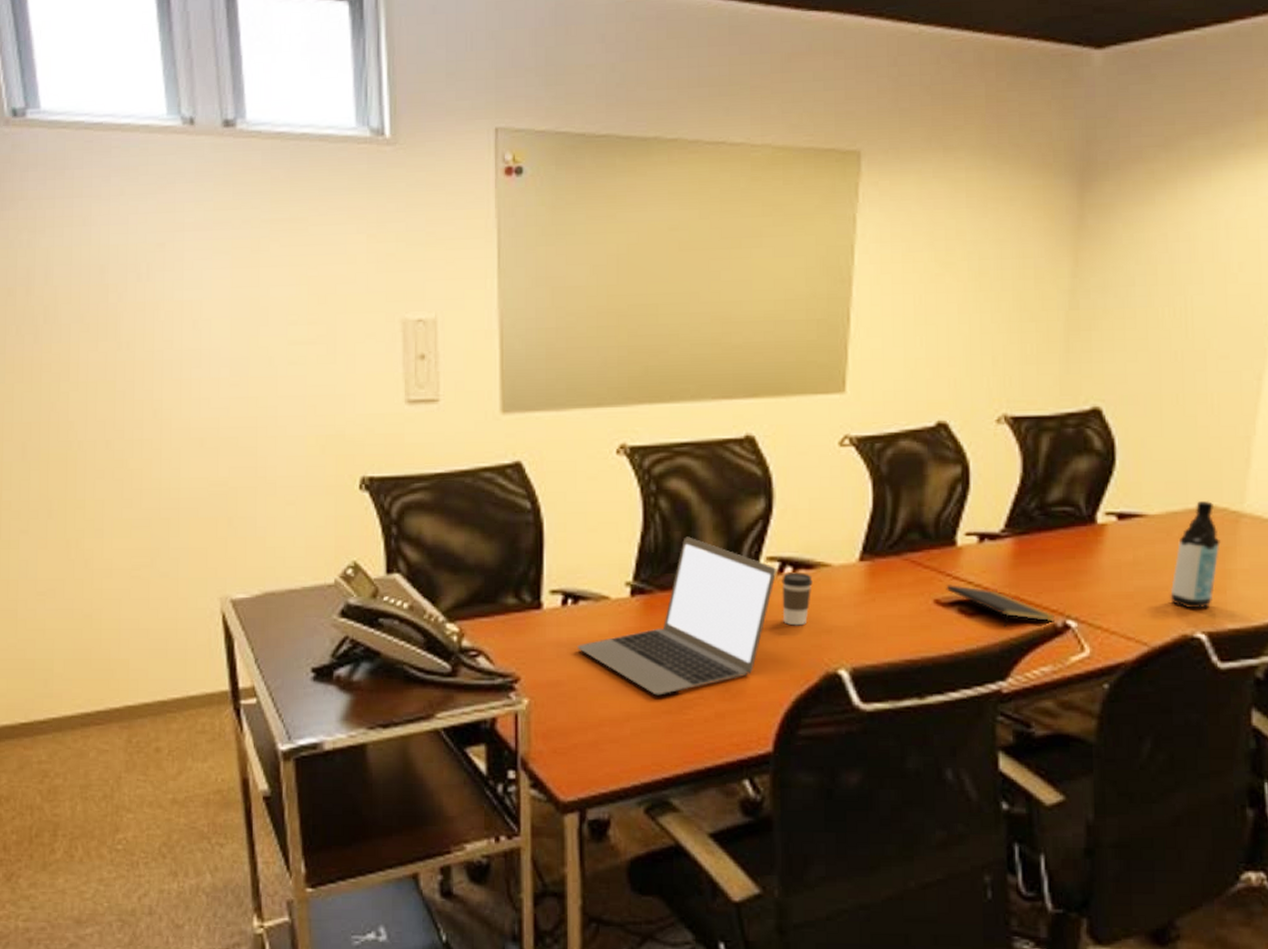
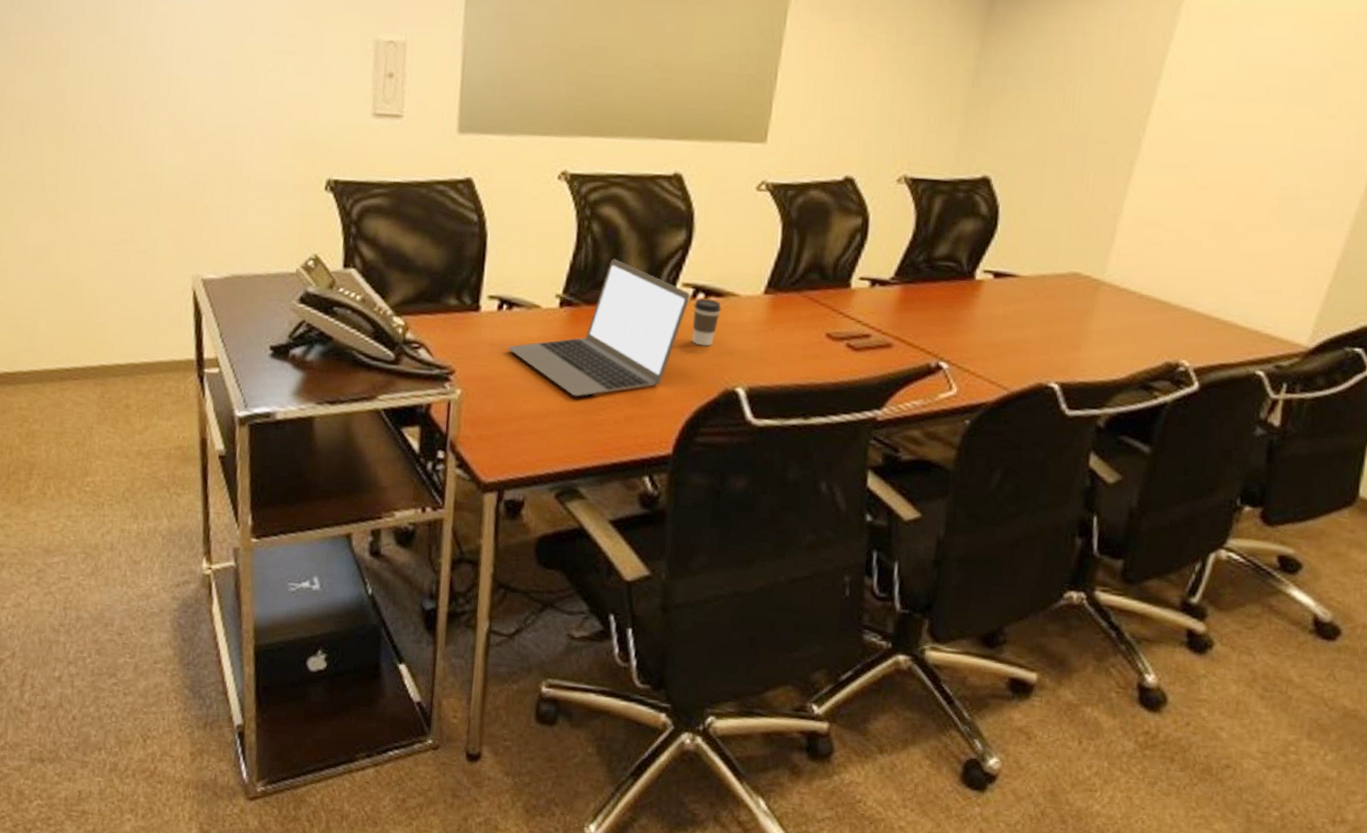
notepad: present [946,583,1056,628] -> none [837,320,931,364]
water bottle: present [1170,501,1220,609] -> none [1031,268,1081,362]

